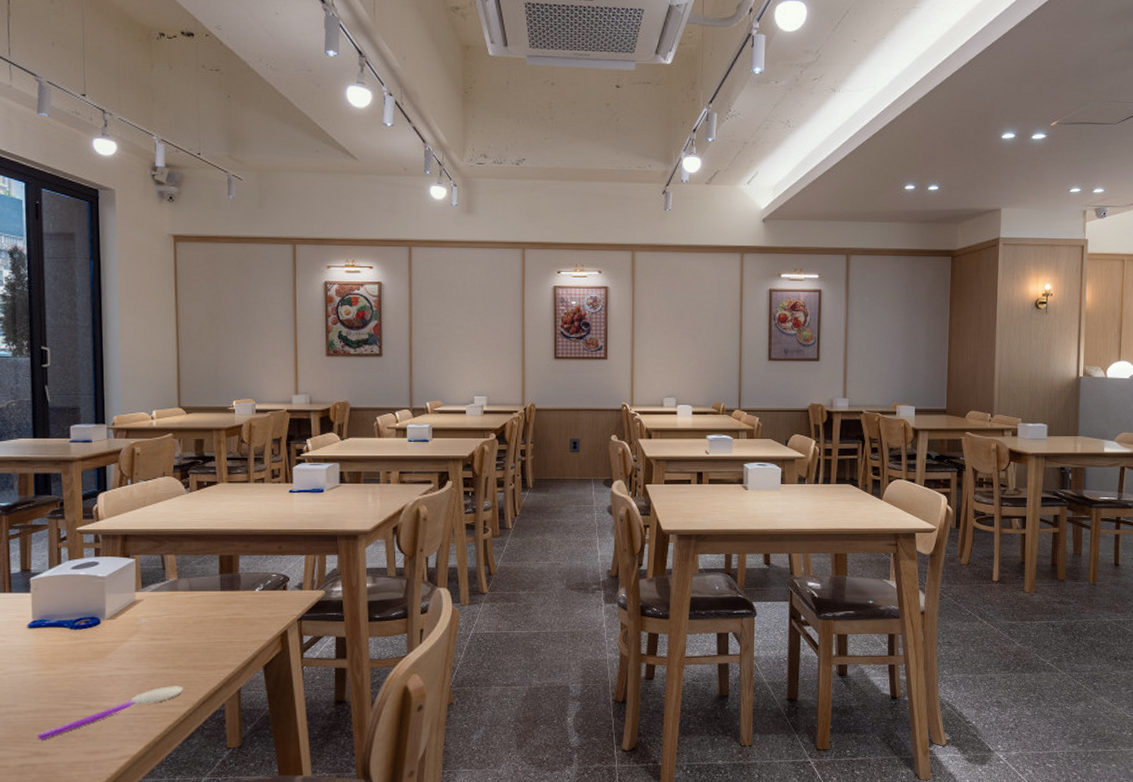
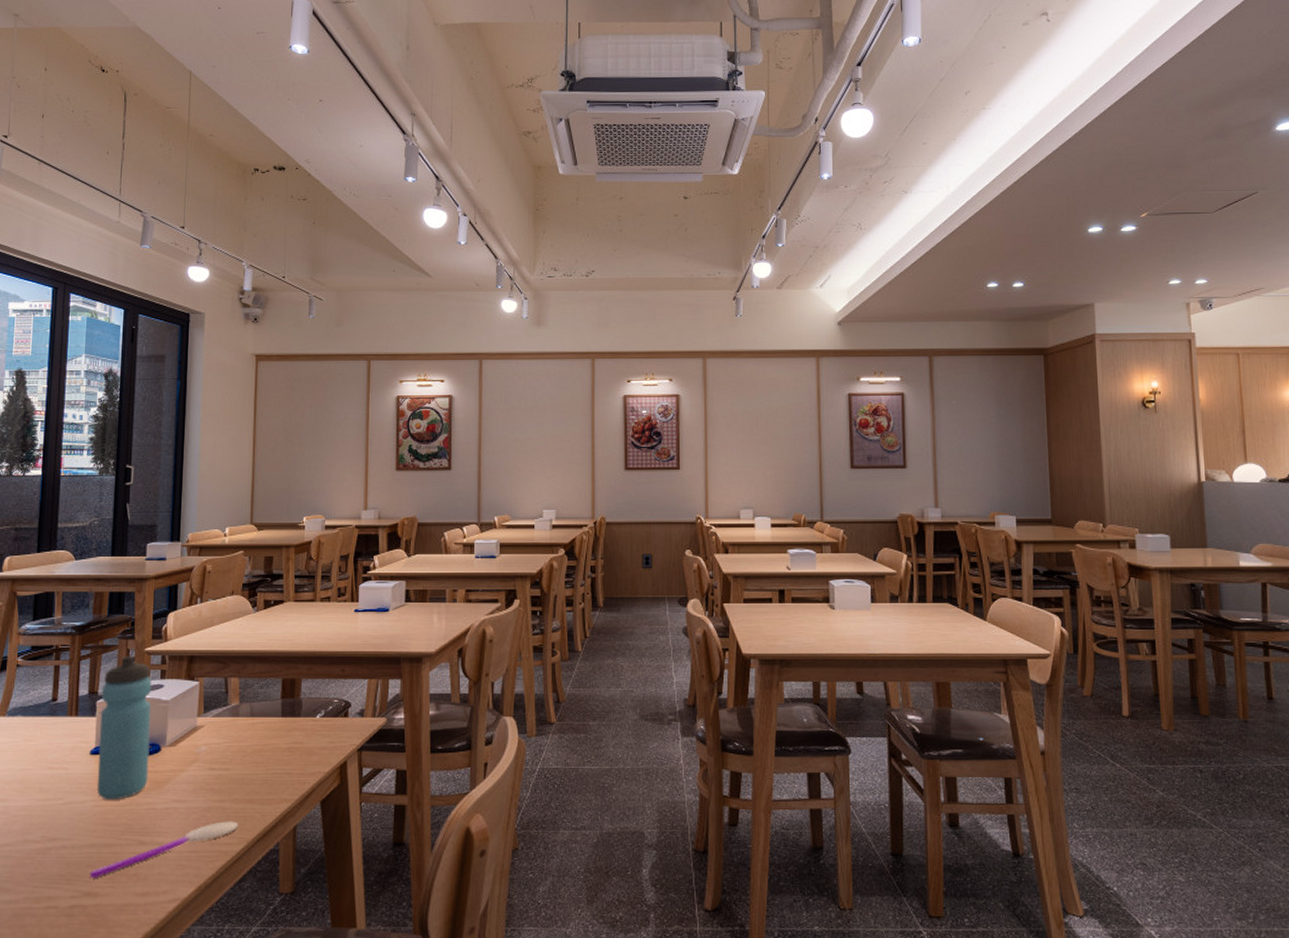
water bottle: none [34,534,90,670] -> present [96,655,151,800]

